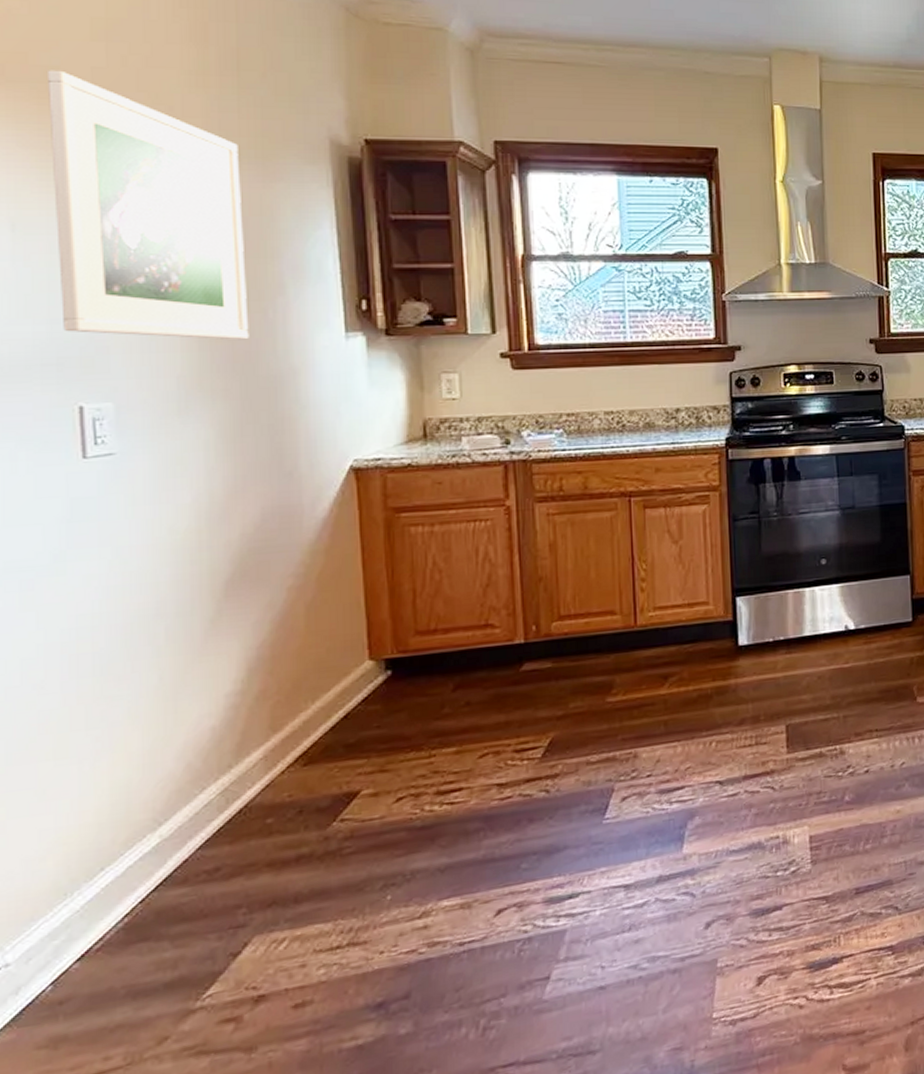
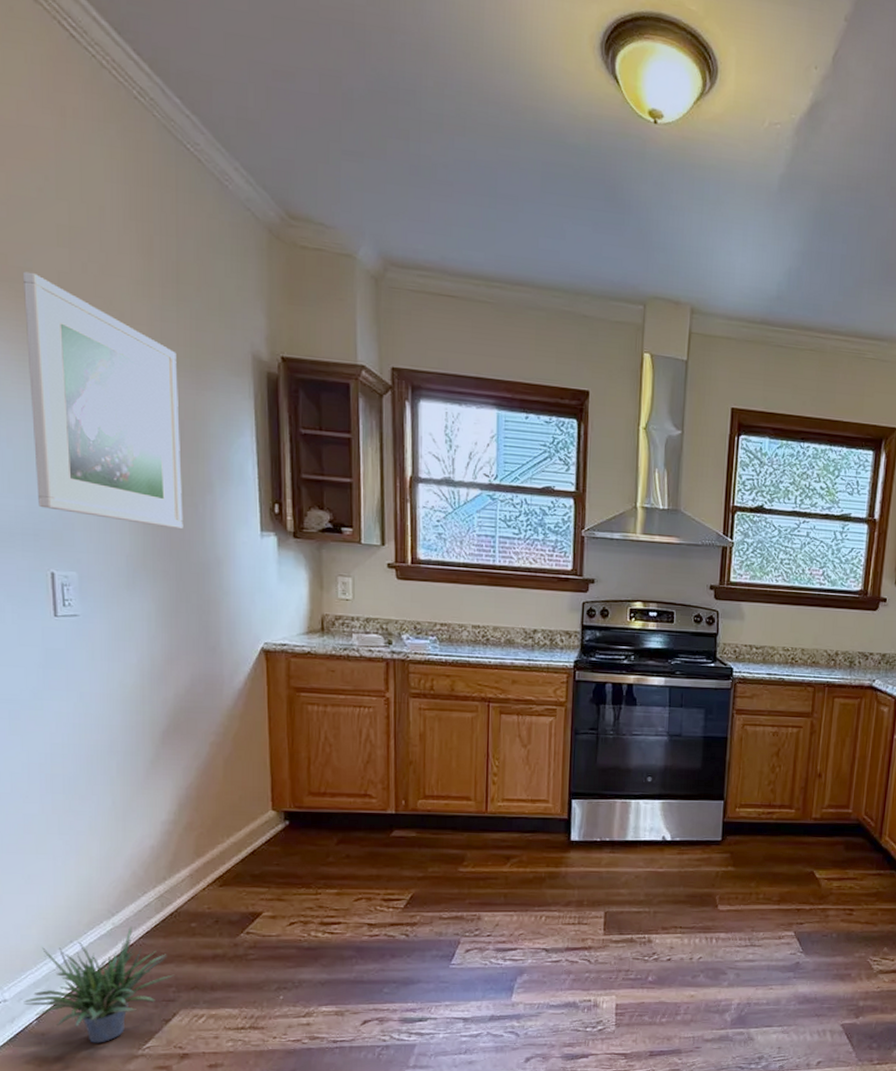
potted plant: none [34,836,244,1003] -> present [24,926,174,1043]

